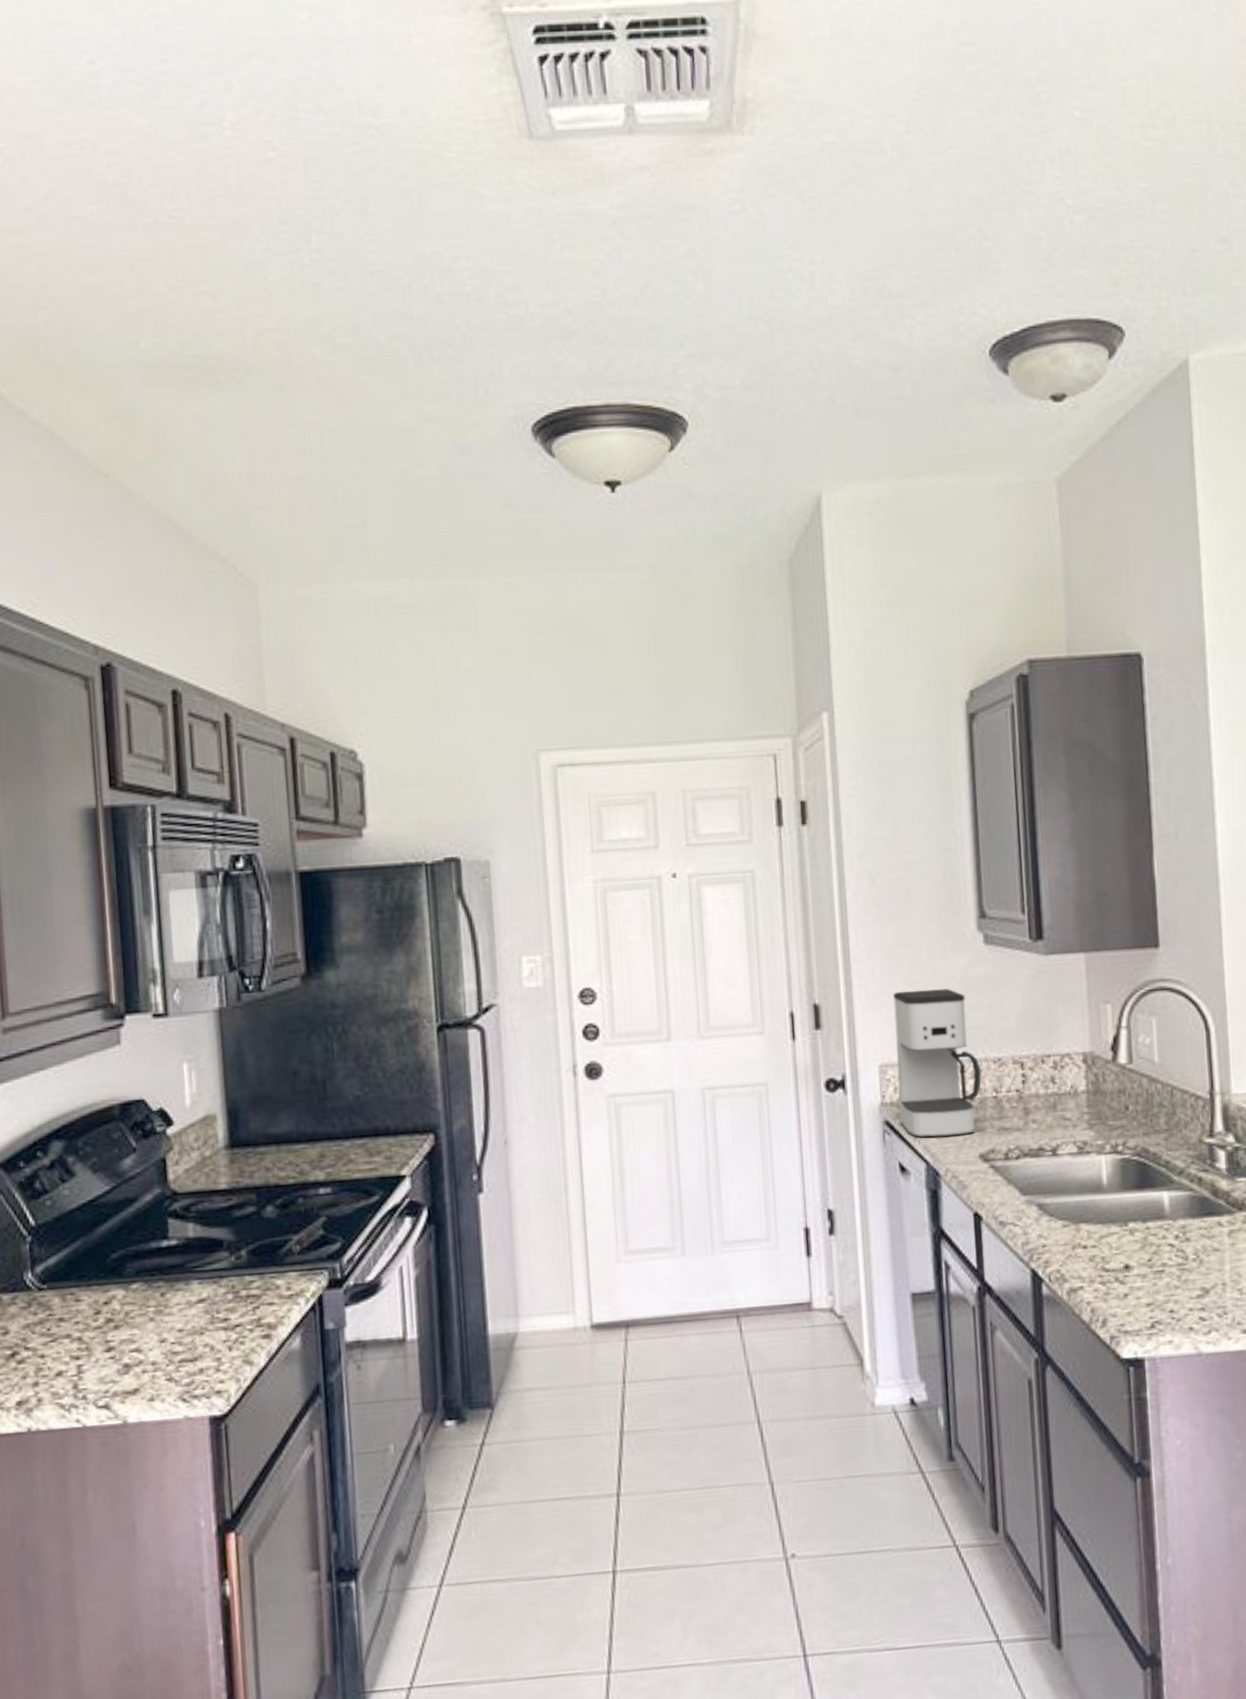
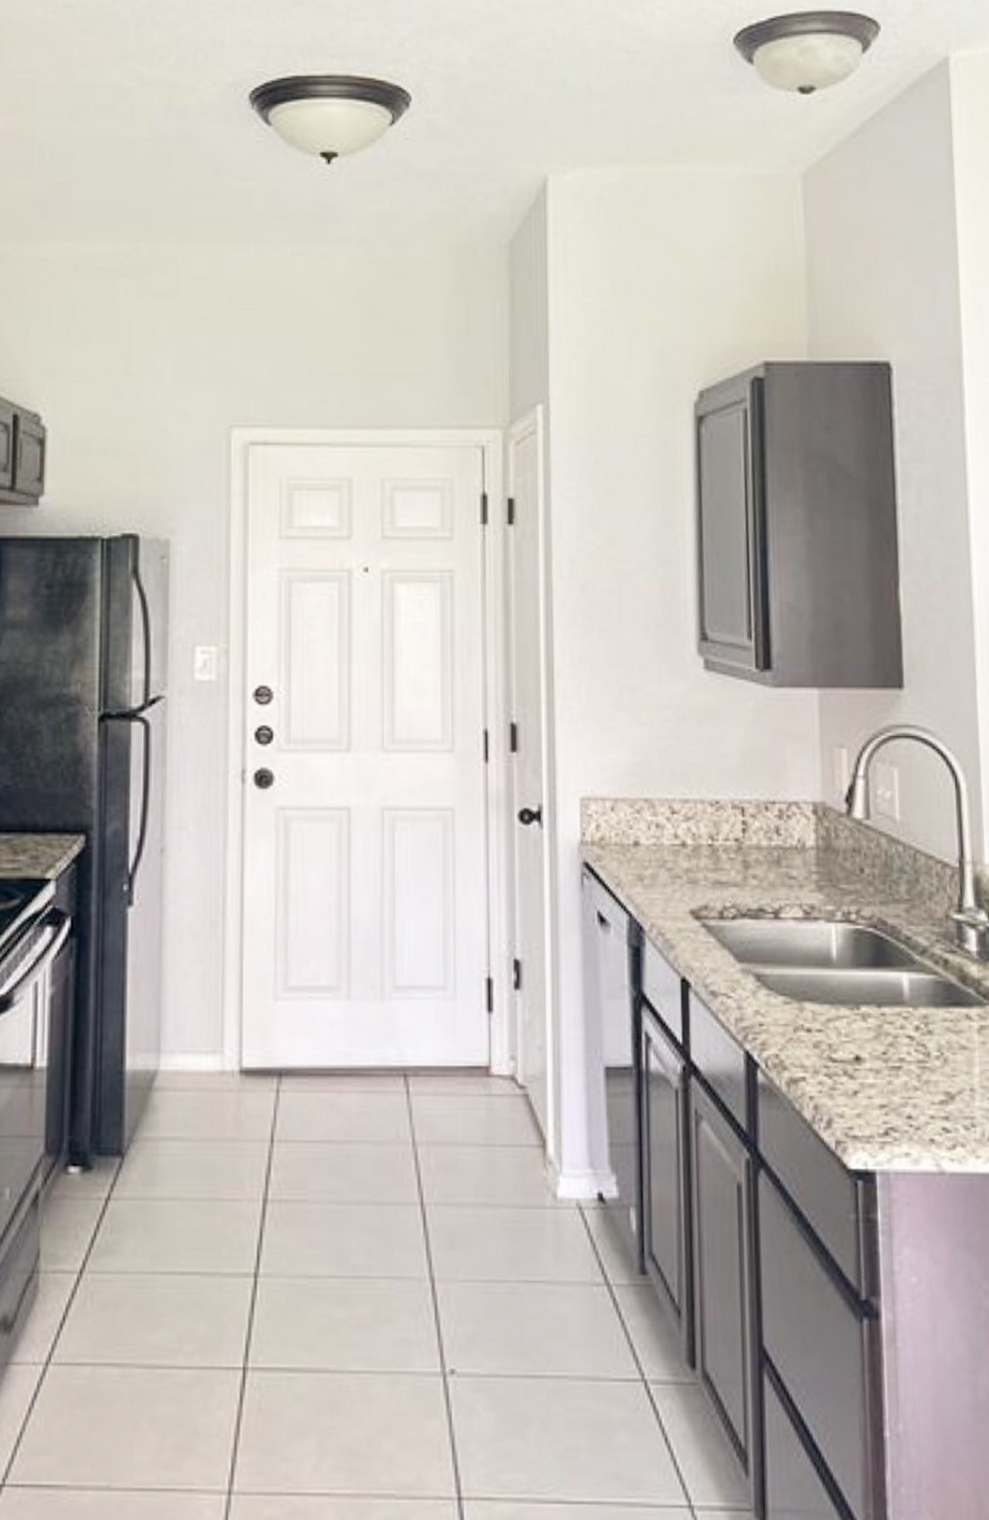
coffee maker: present [893,989,982,1138] -> none [600,716,696,887]

